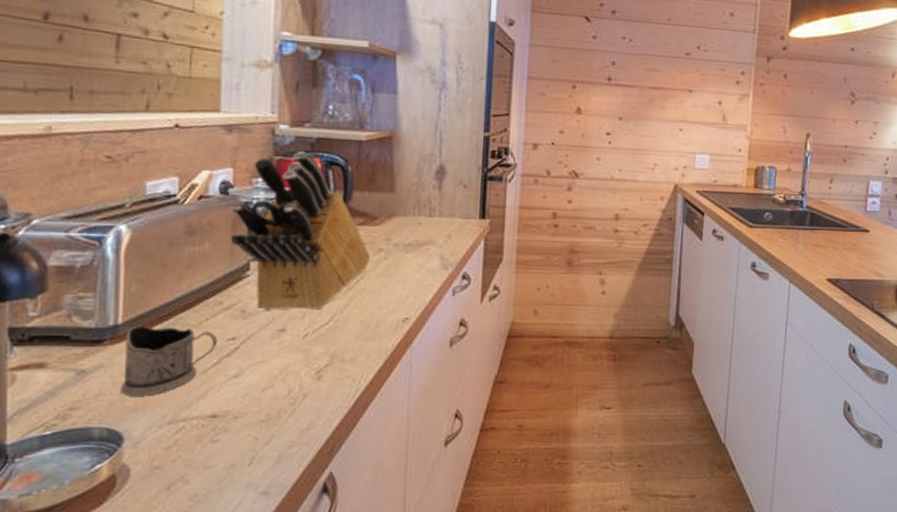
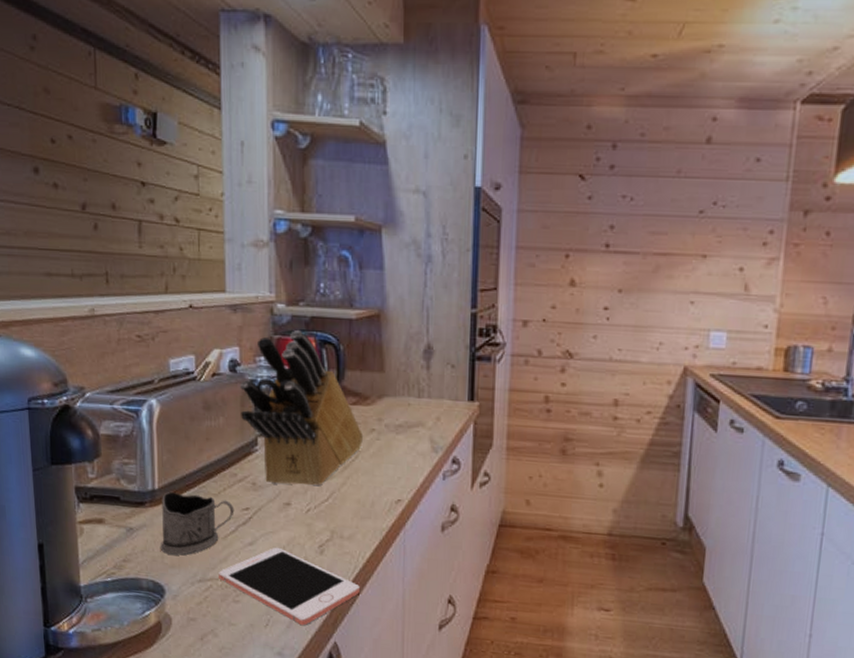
cell phone: none [194,377,361,459] -> present [219,547,360,626]

